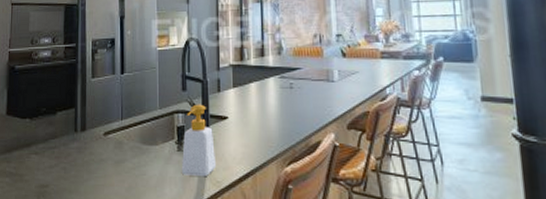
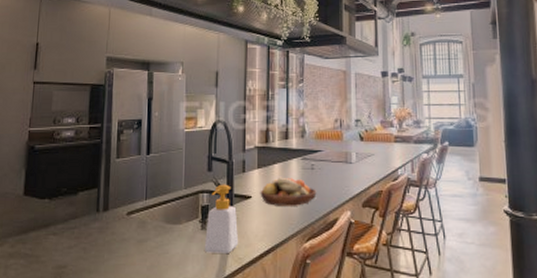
fruit bowl: none [236,96,297,128] -> present [260,177,317,206]

